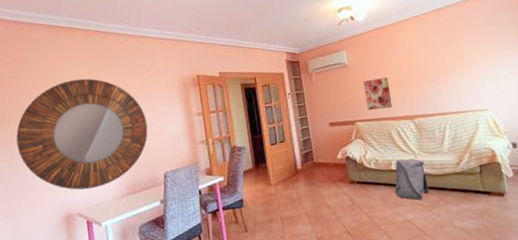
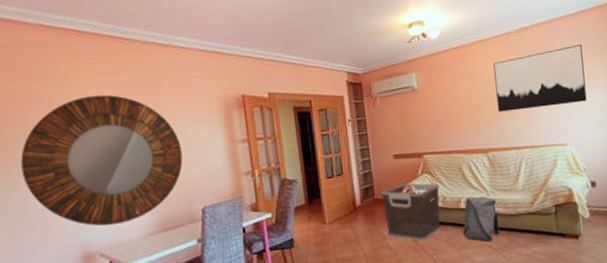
clothes hamper: none [319,147,374,200] -> present [381,183,441,241]
wall art: present [363,77,392,111] -> none [433,105,464,142]
wall art: none [415,20,503,83] -> present [493,44,587,112]

